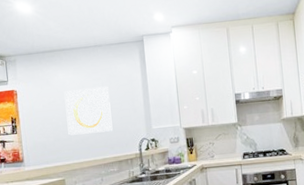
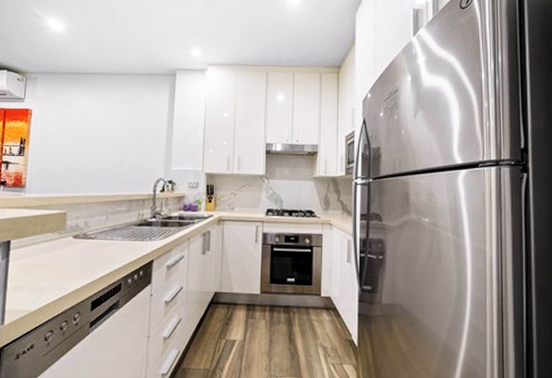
wall art: present [64,86,113,136] -> none [79,117,131,167]

